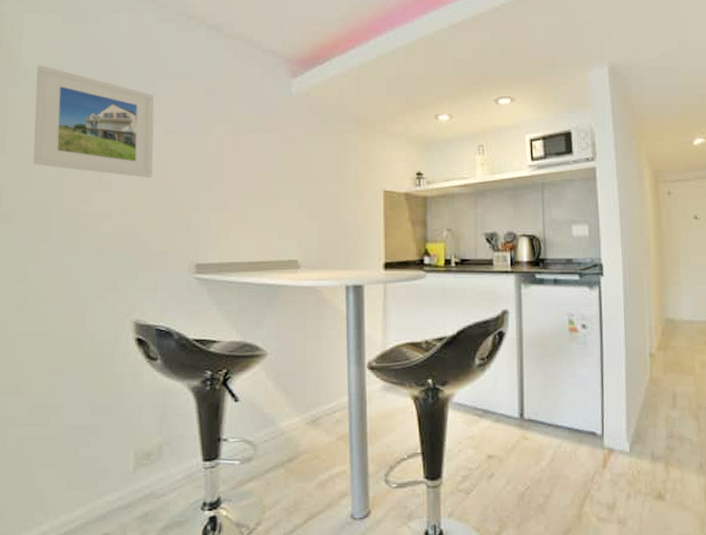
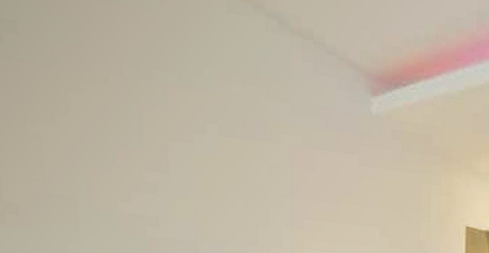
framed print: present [33,65,155,178] -> none [28,18,210,184]

